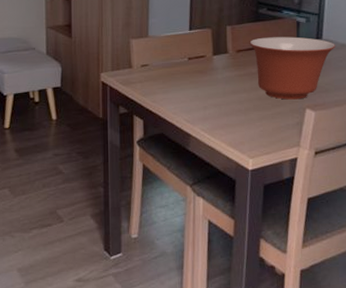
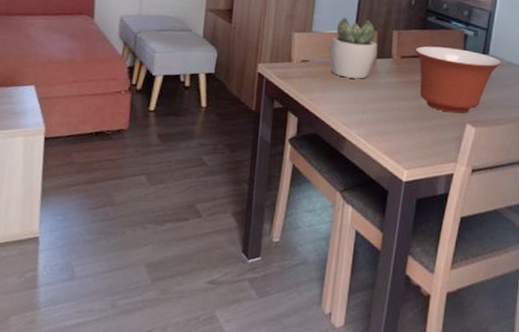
succulent plant: none [166,19,213,77] -> present [328,17,378,79]

